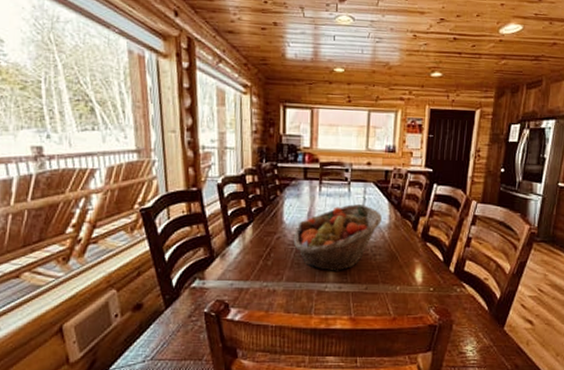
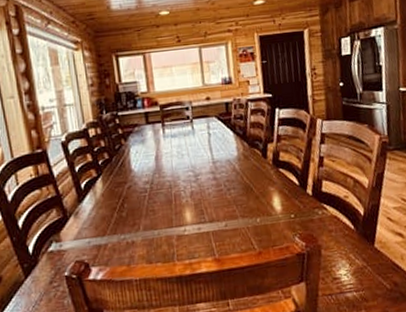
fruit basket: present [293,204,382,273] -> none [144,140,230,214]

